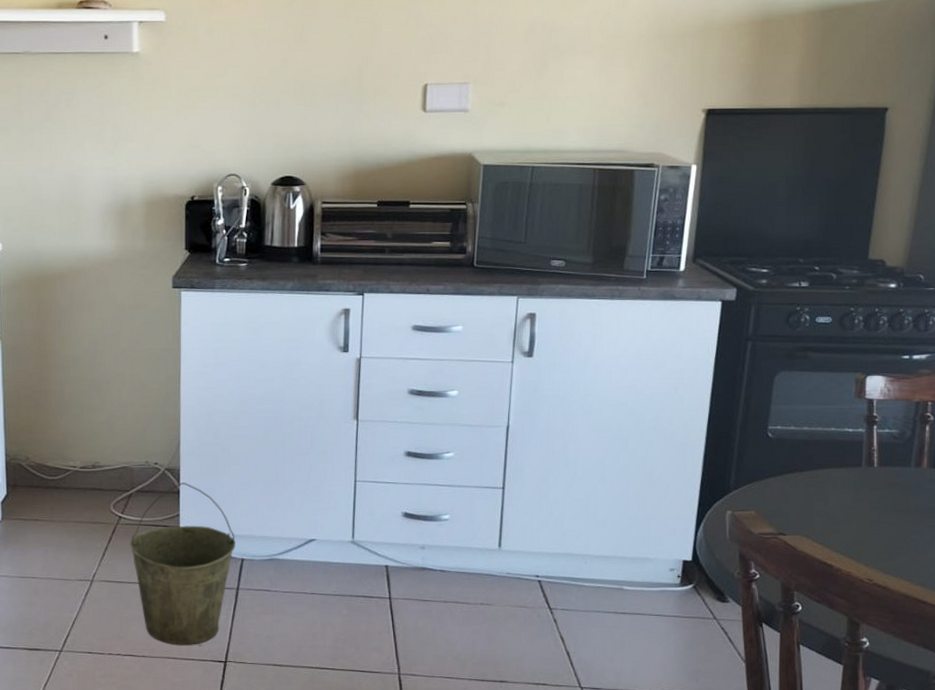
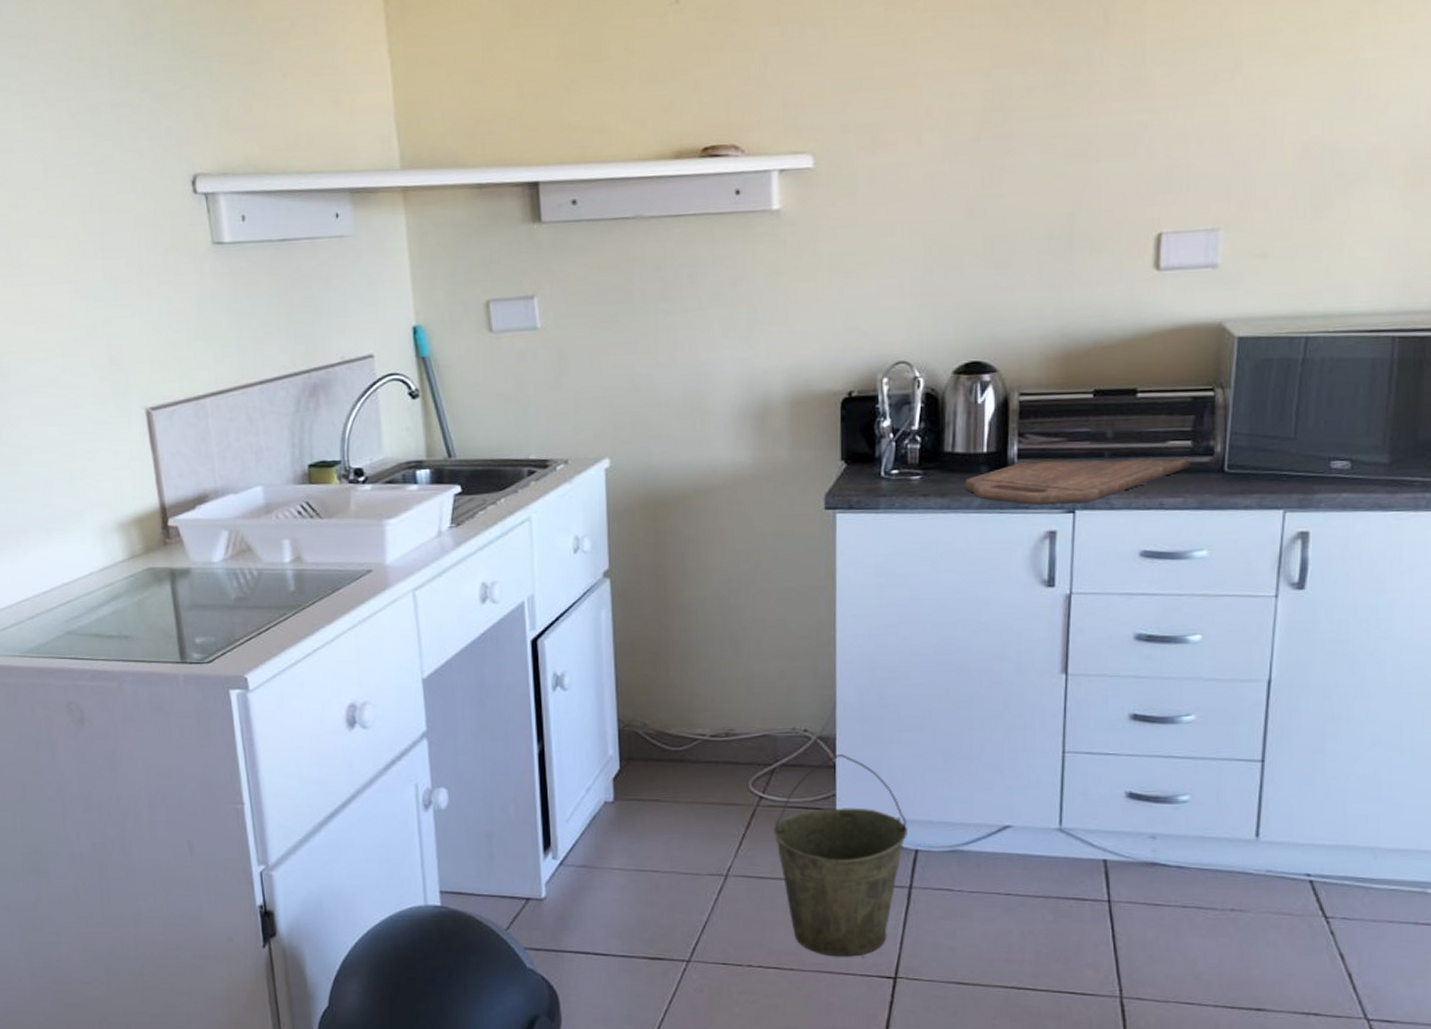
cutting board: none [281,253,449,289] -> present [965,456,1190,505]

